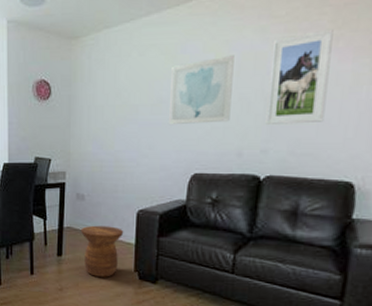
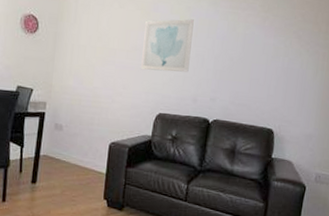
side table: present [81,225,124,277] -> none [57,154,97,205]
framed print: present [265,28,334,124] -> none [214,11,262,81]

